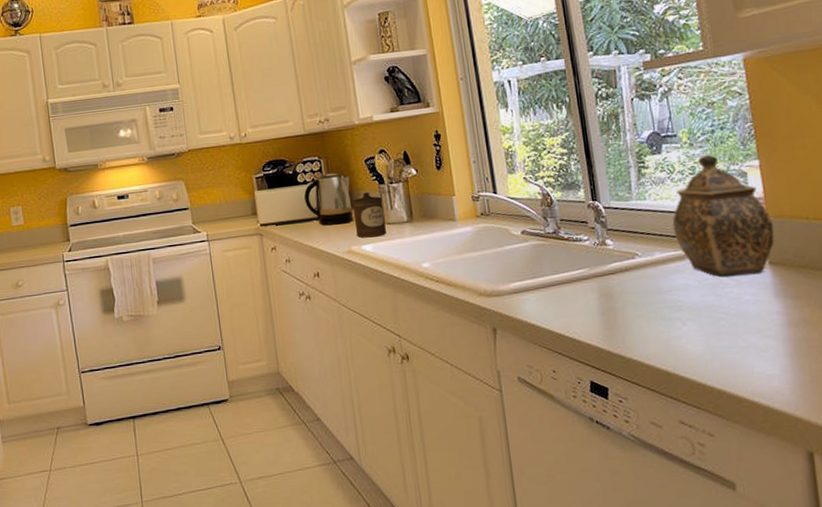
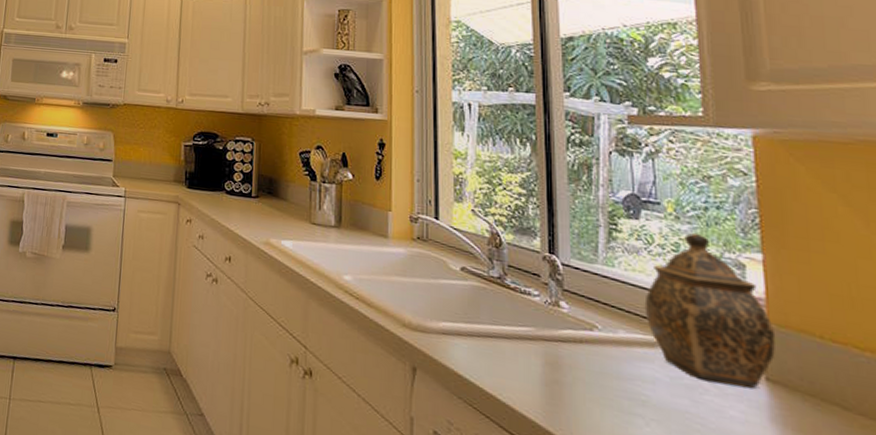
toaster: present [254,184,320,227] -> none [177,158,244,203]
kettle: present [304,172,354,226] -> none [230,157,280,213]
canister: present [352,191,386,238] -> none [278,185,311,235]

